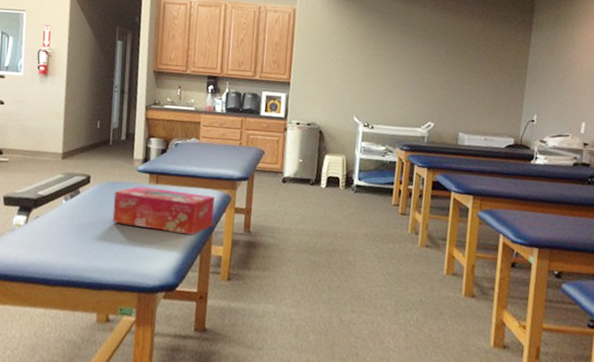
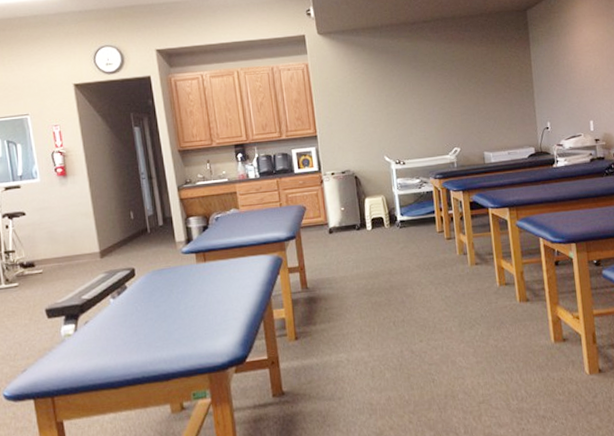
tissue box: present [112,186,215,235] -> none [163,261,269,310]

